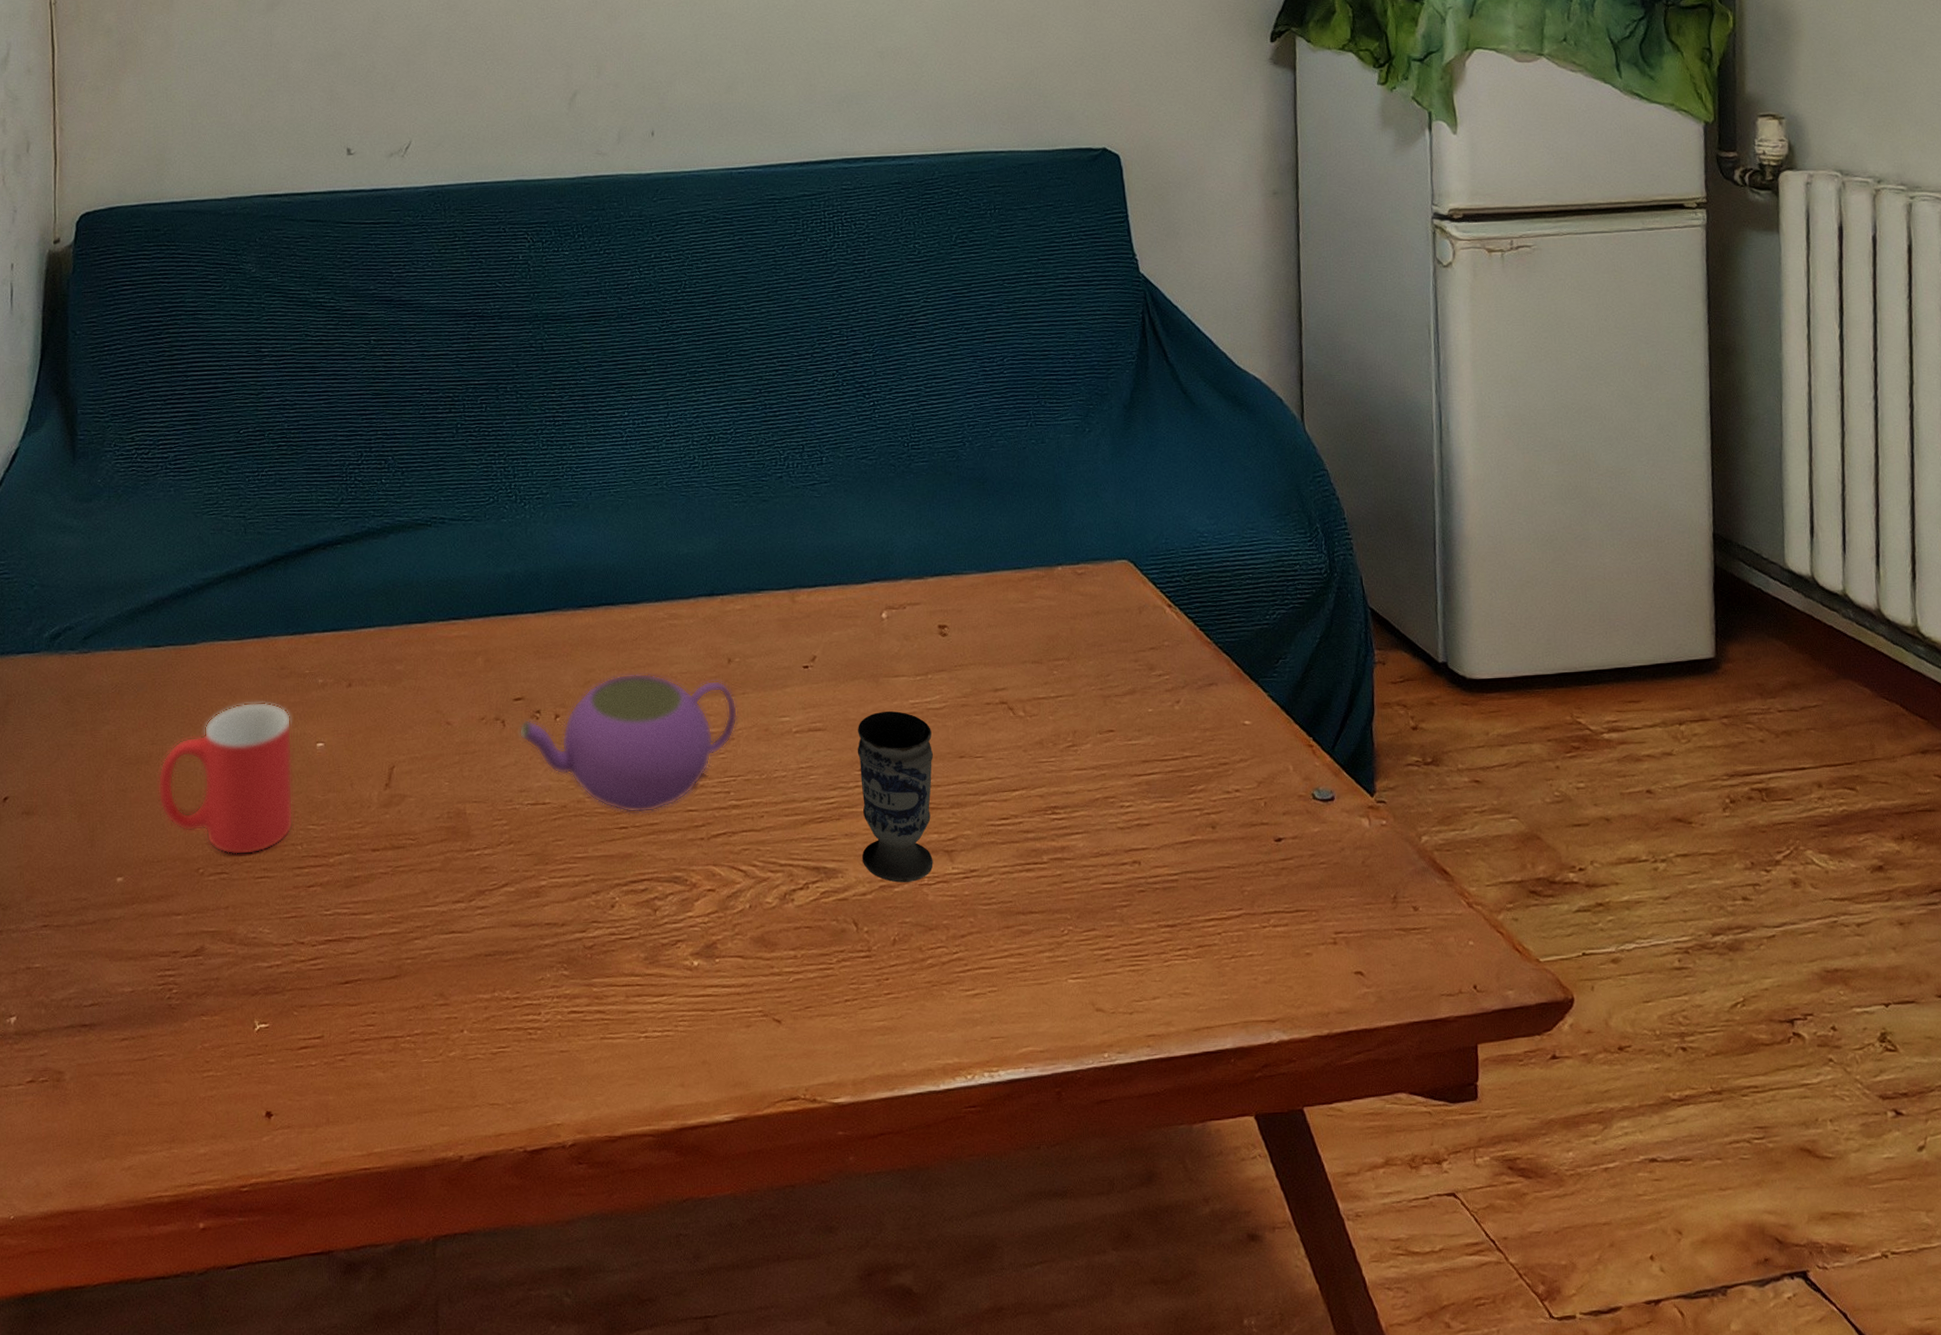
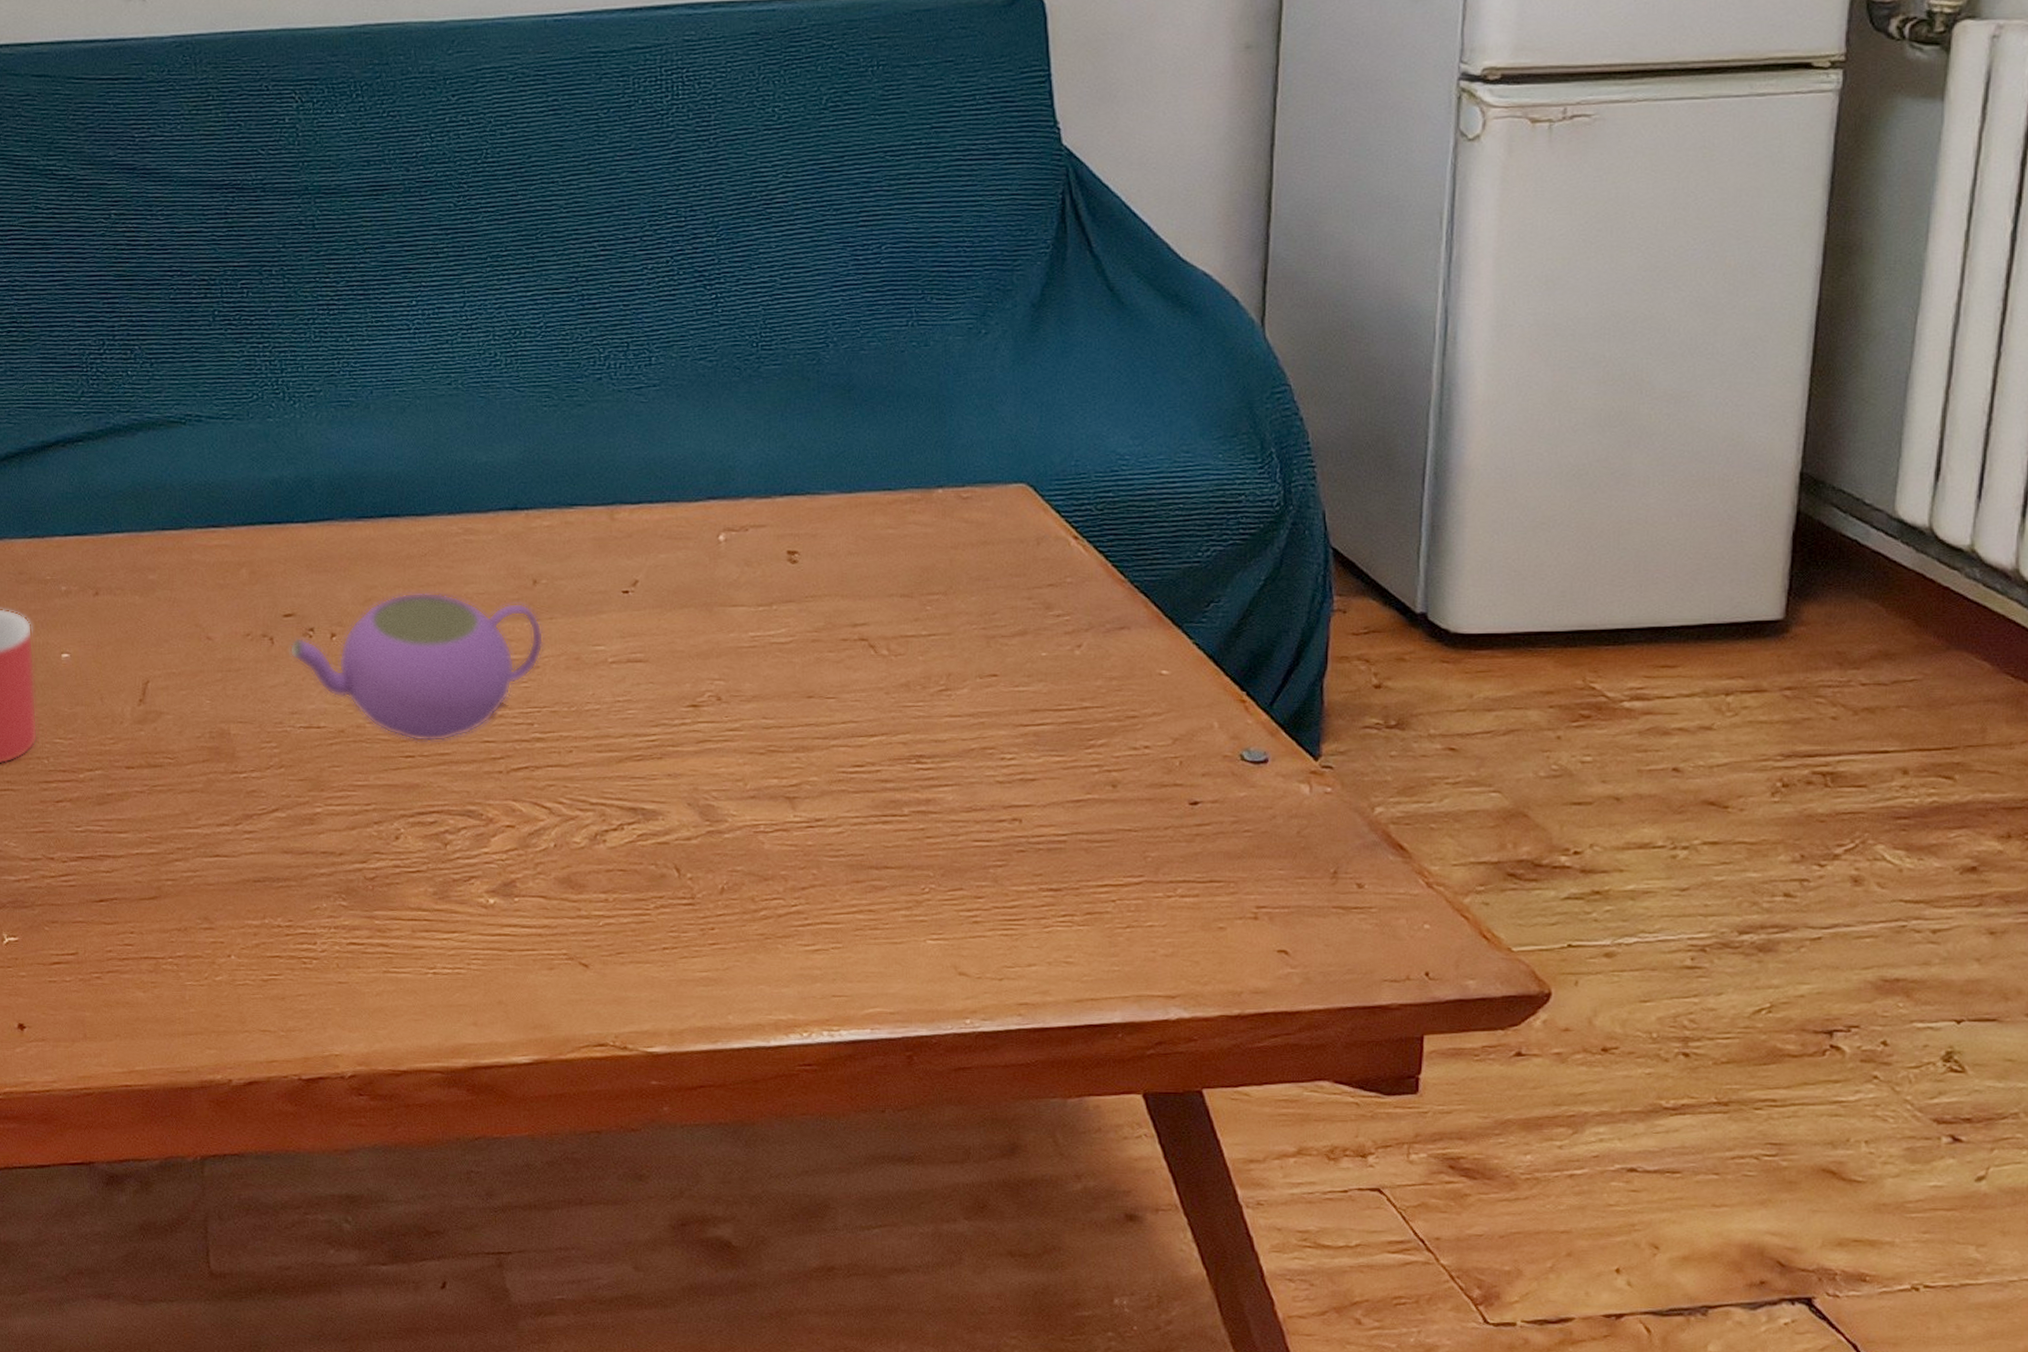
cup: present [857,710,933,883] -> none [684,643,775,828]

